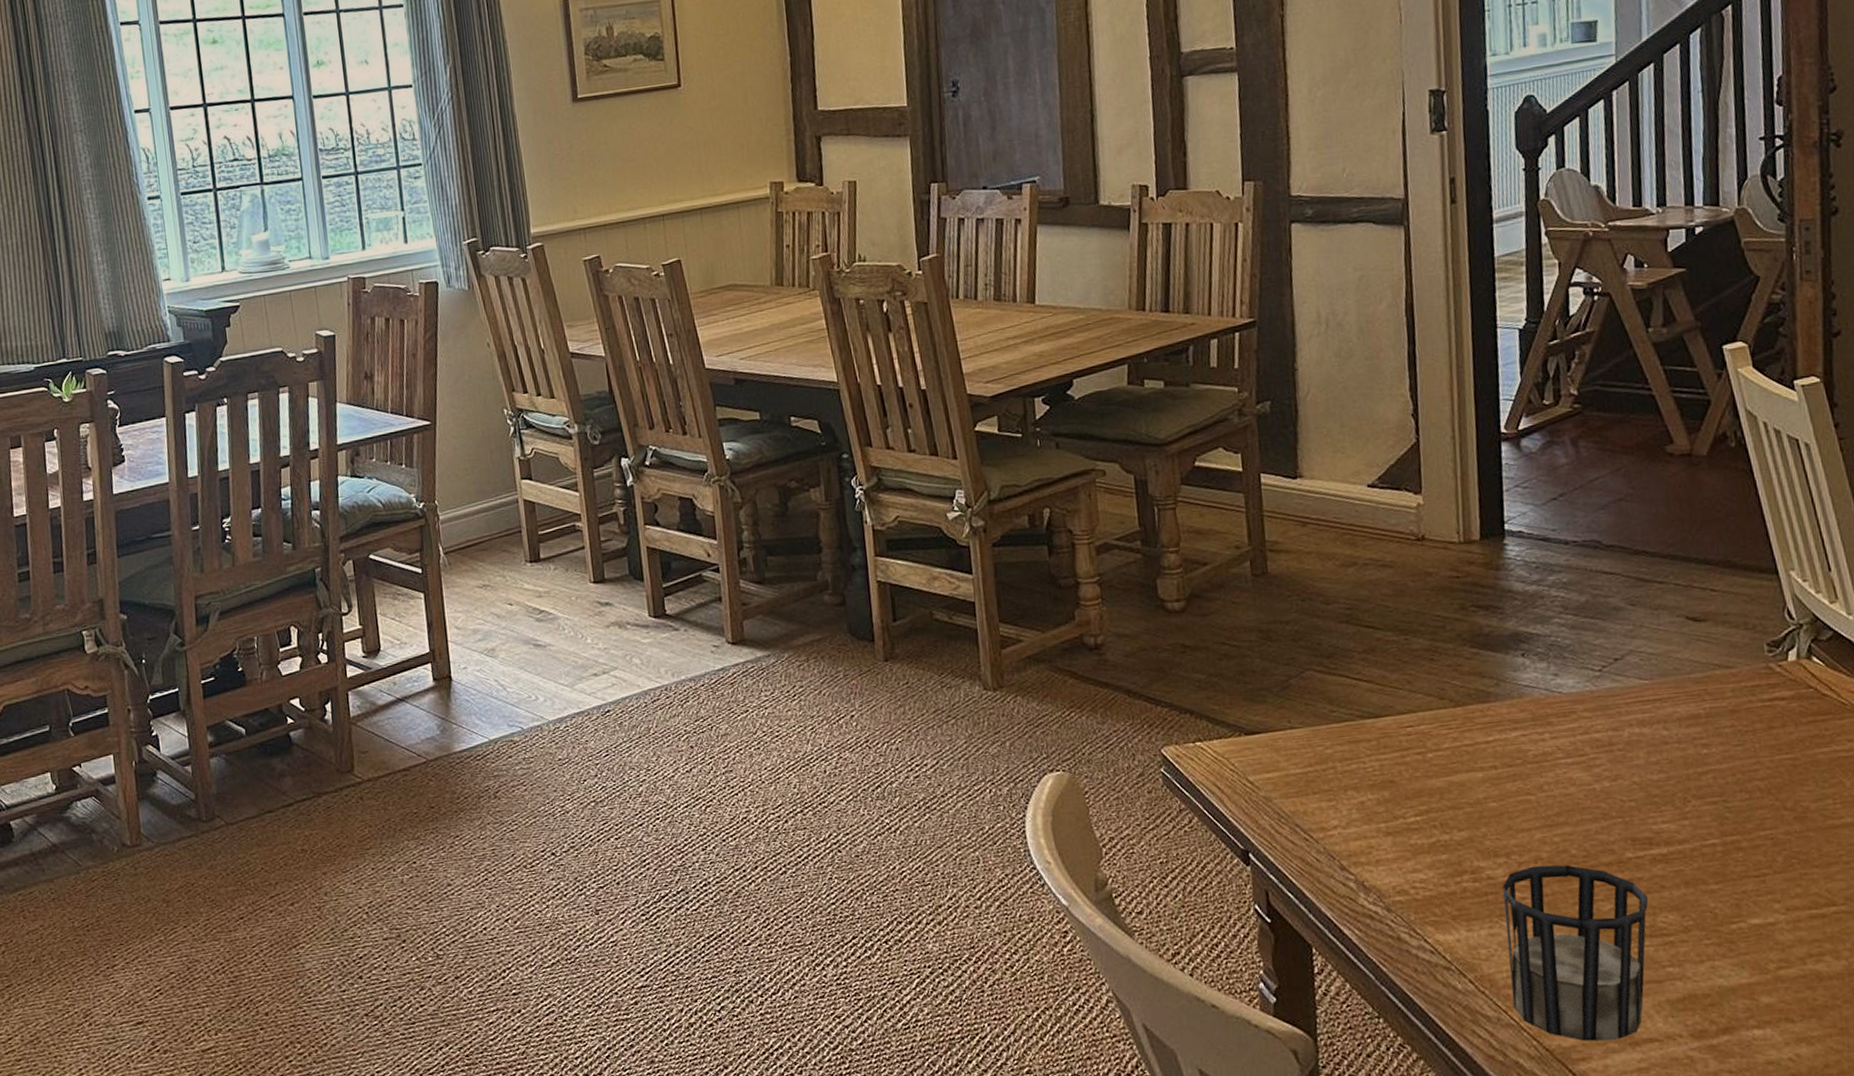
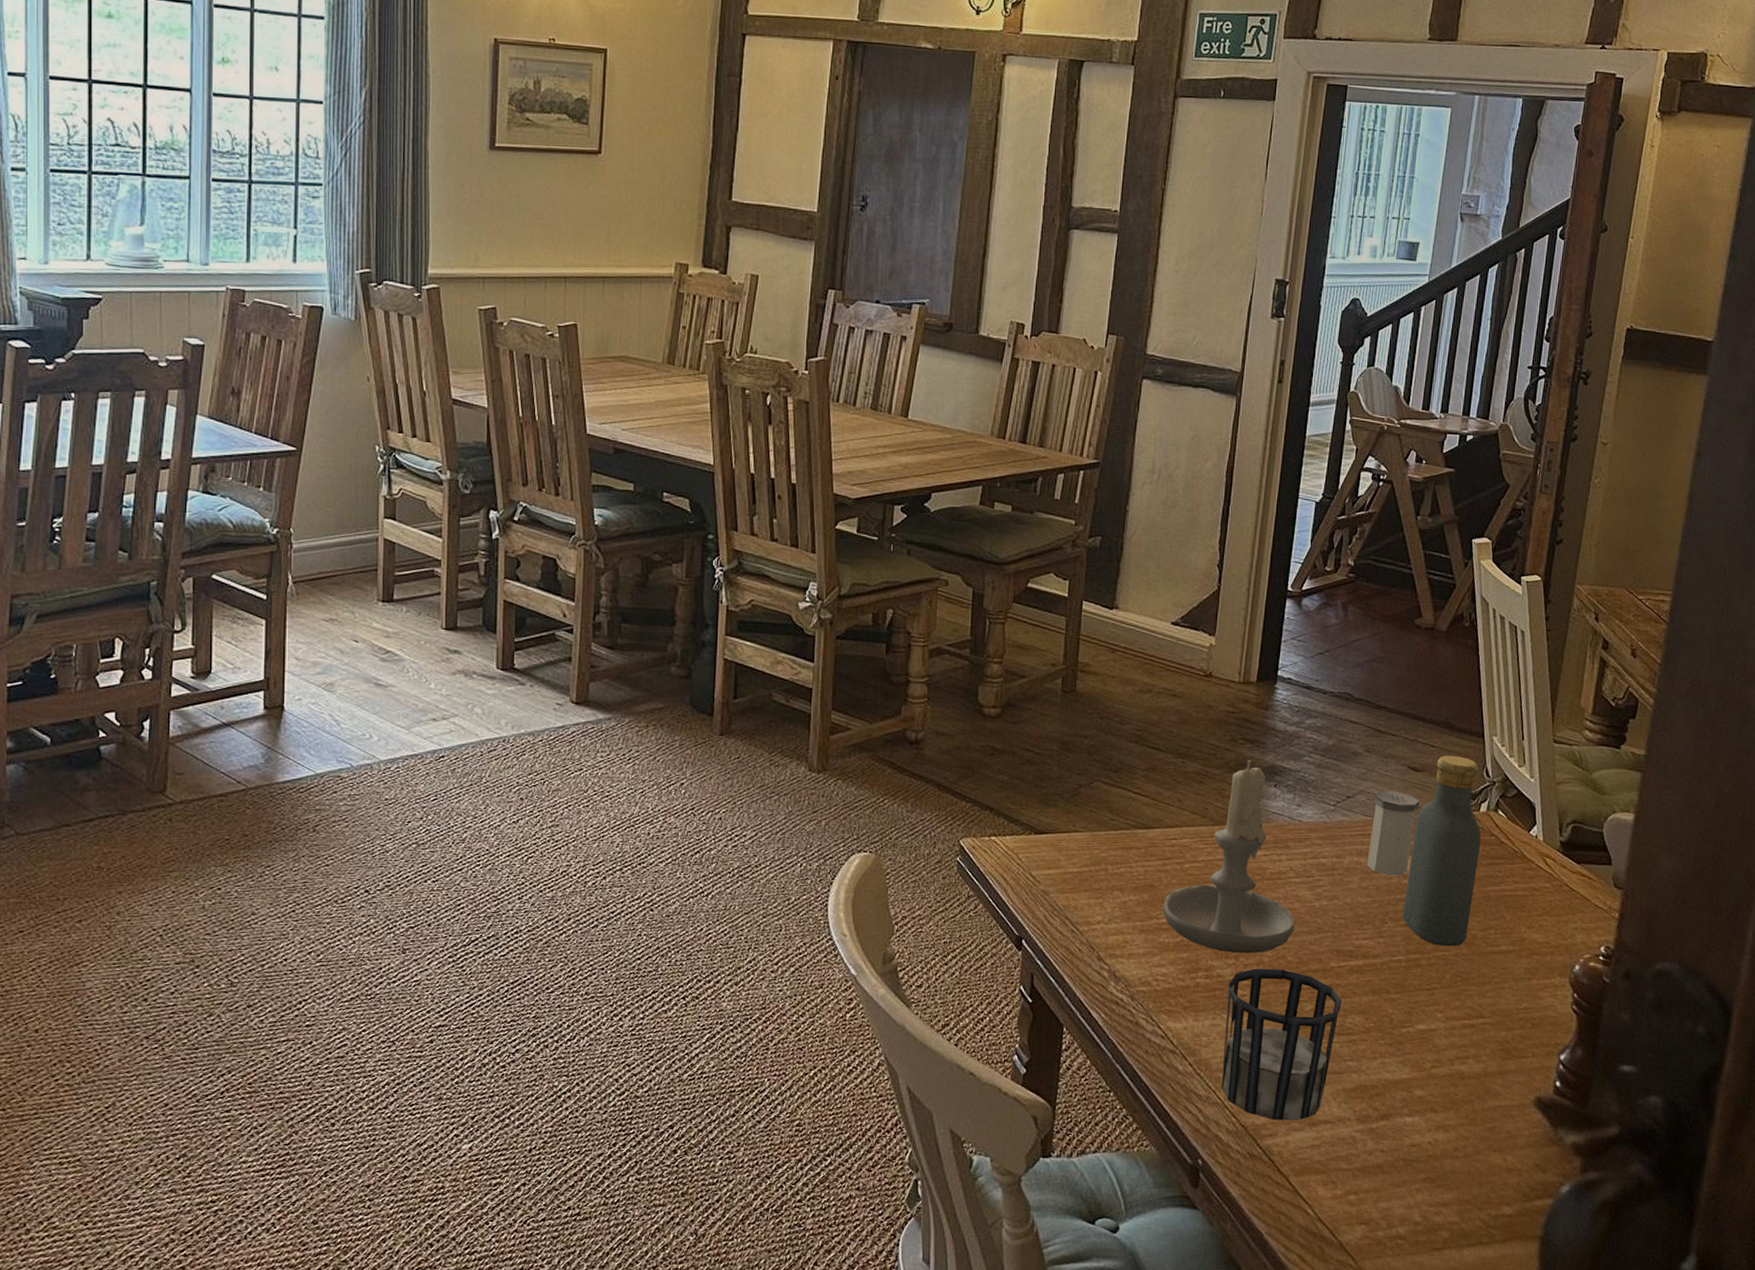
candle: none [1409,629,1574,851] -> present [1163,760,1295,954]
salt shaker: none [1648,646,1708,747] -> present [1367,790,1420,876]
vodka: none [1706,598,1797,824] -> present [1402,755,1481,947]

